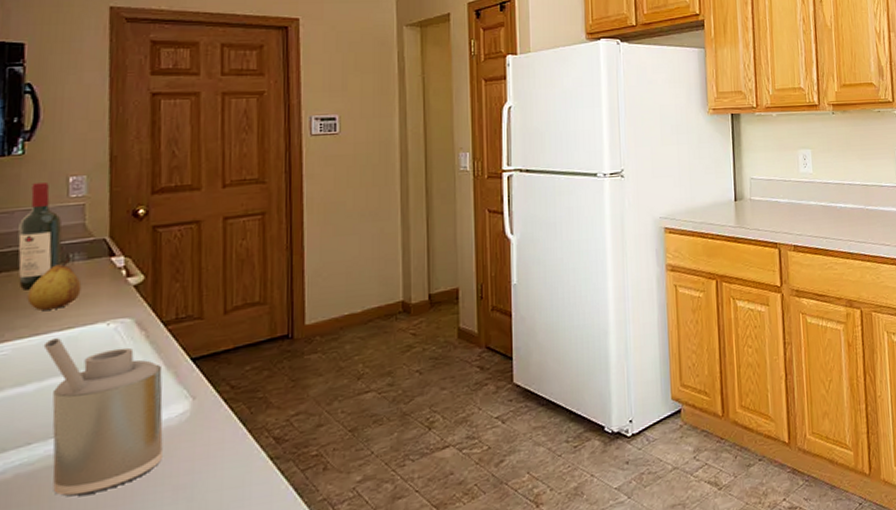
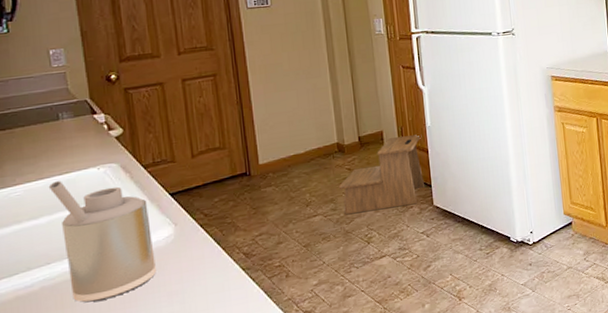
wine bottle: present [18,182,63,290] -> none [14,55,54,144]
fruit: present [27,257,82,311] -> none [29,116,73,160]
step stool: none [400,294,504,392] -> present [339,135,424,215]

